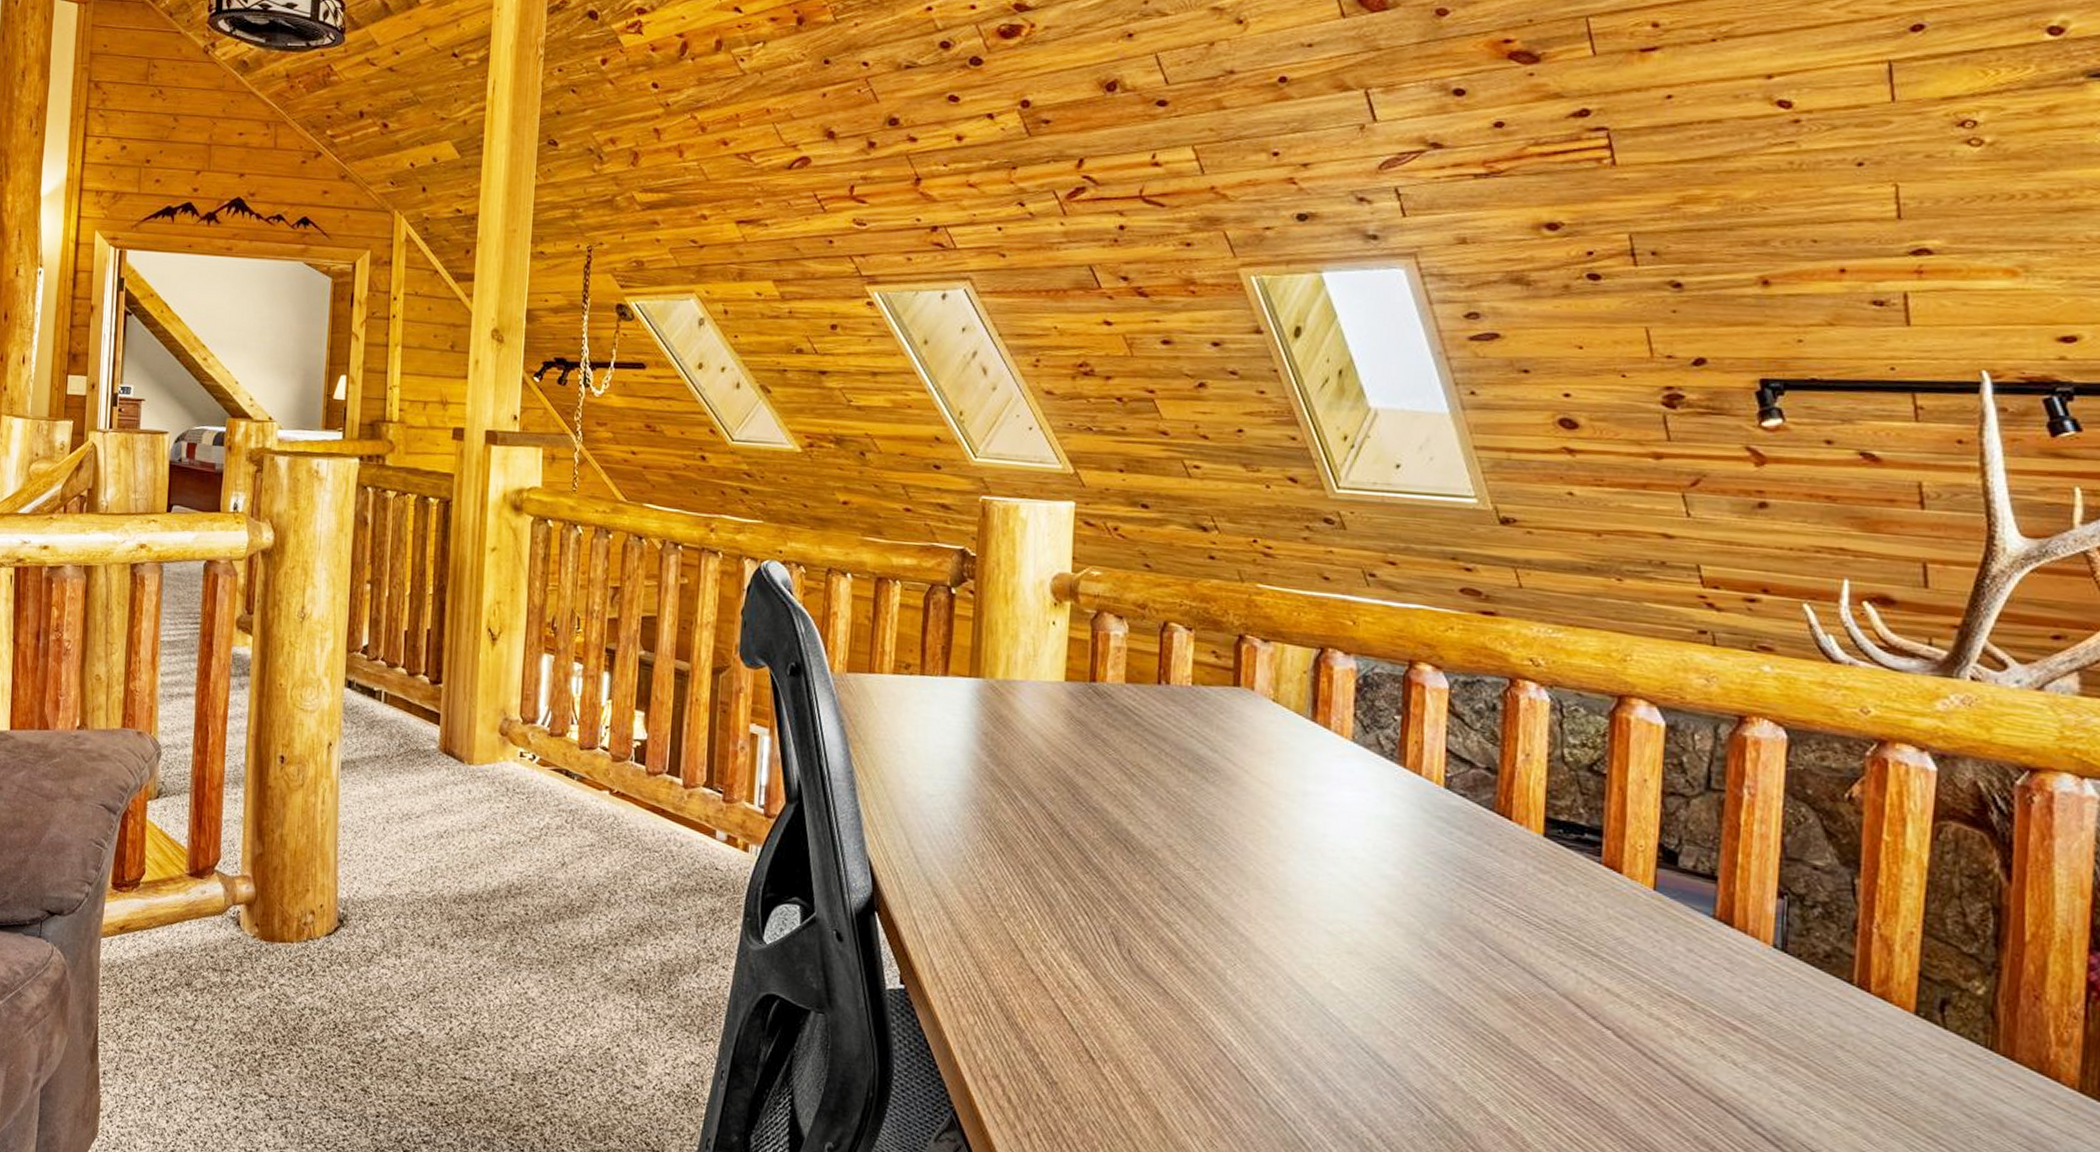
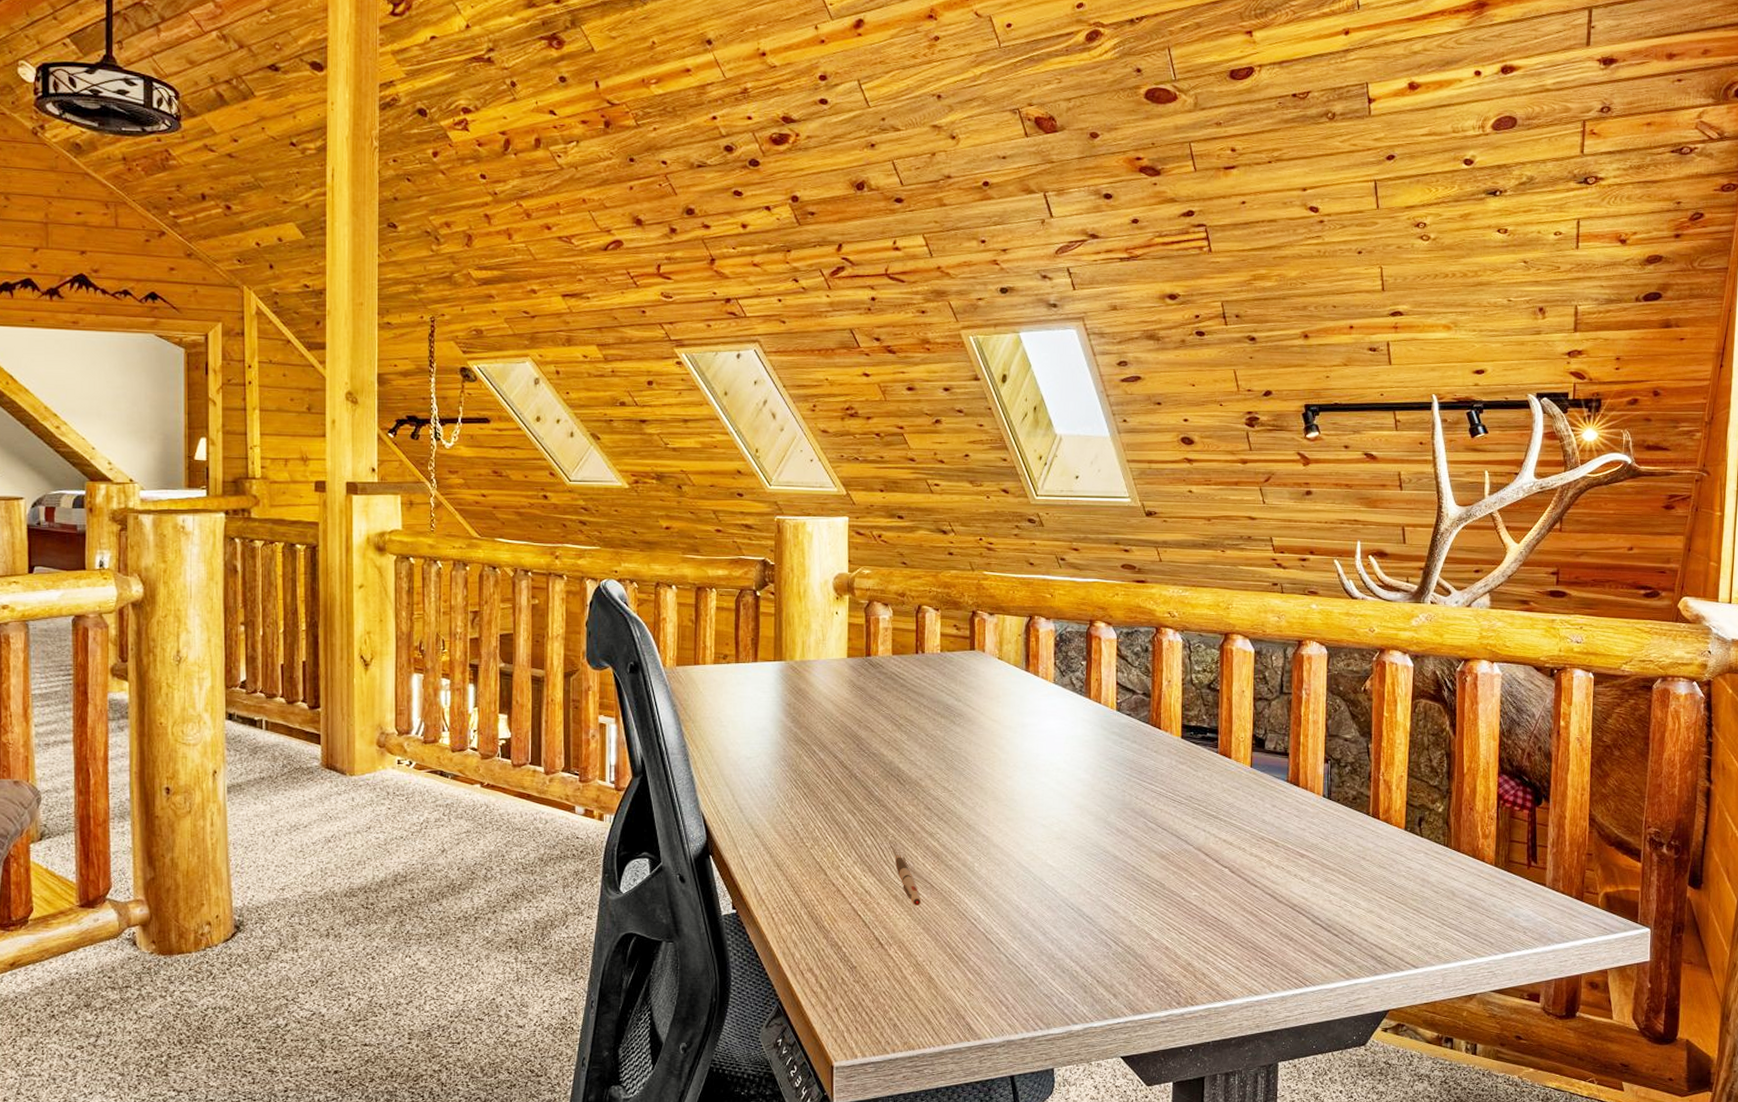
pen: none [1116,943,1151,1015] -> present [895,854,922,906]

